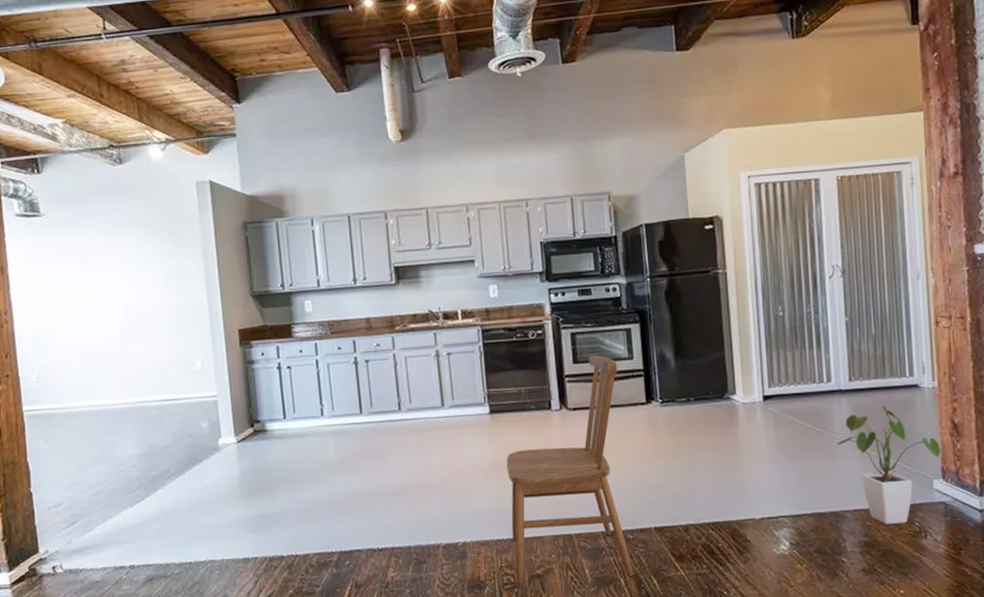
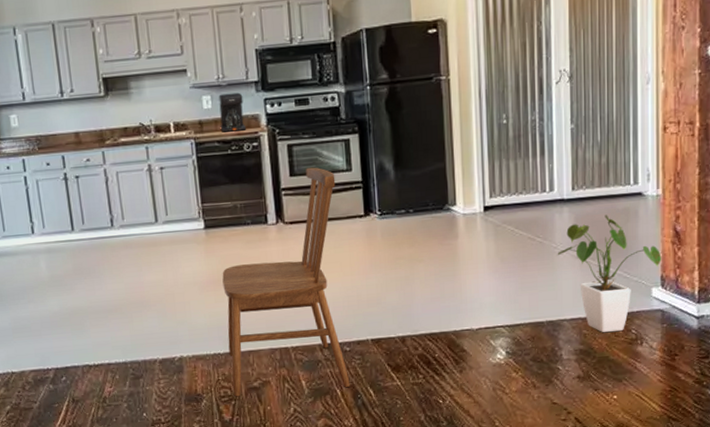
coffee maker: none [505,282,532,320] -> present [218,92,247,133]

